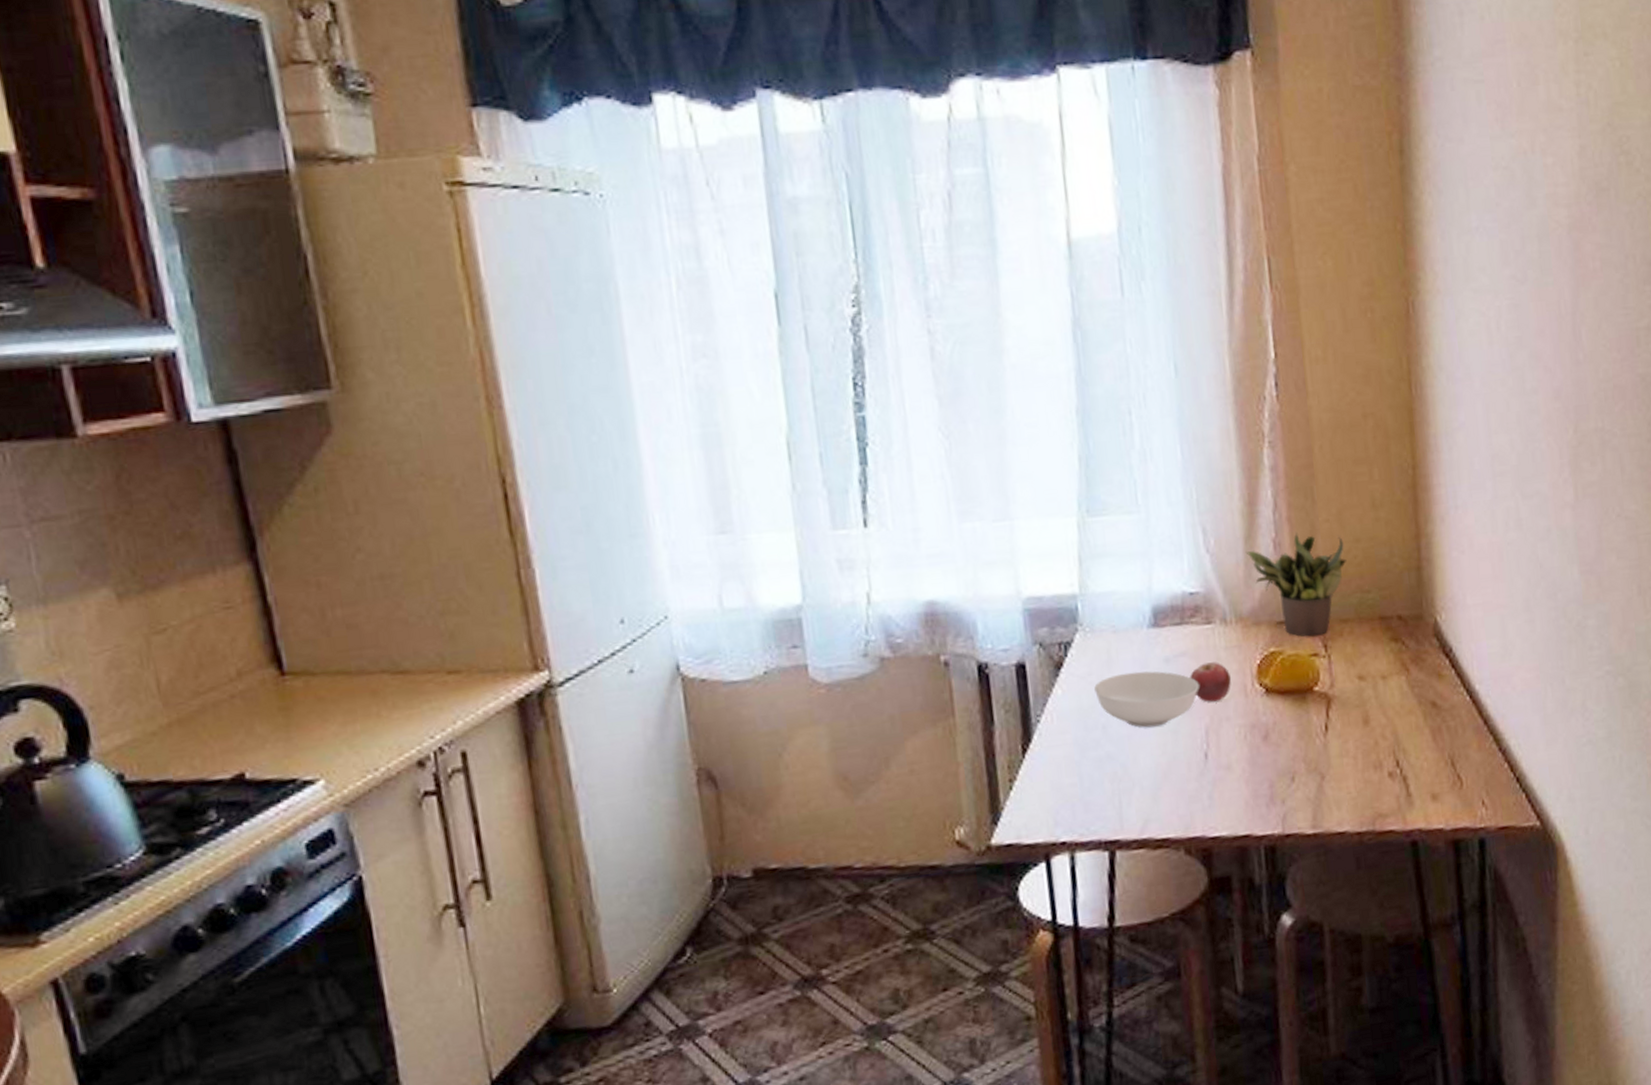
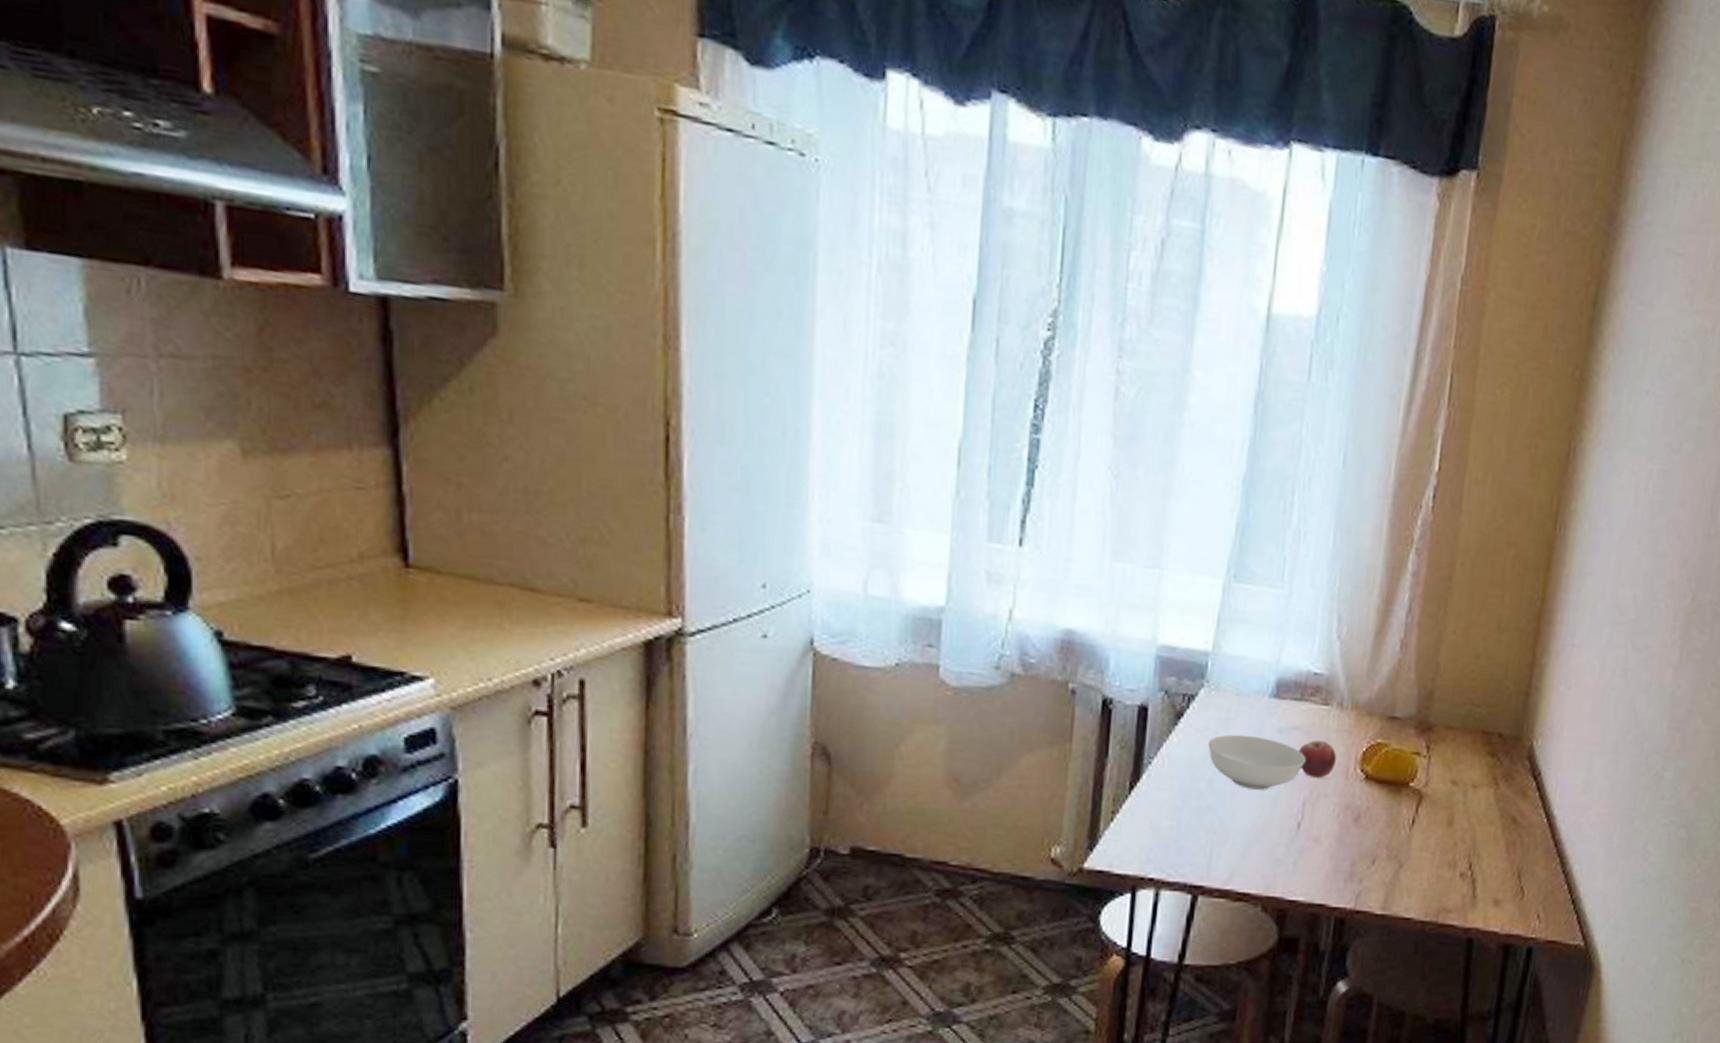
potted plant: present [1245,531,1347,636] -> none [1373,637,1465,737]

